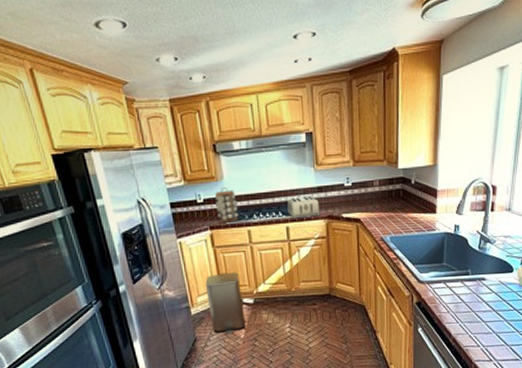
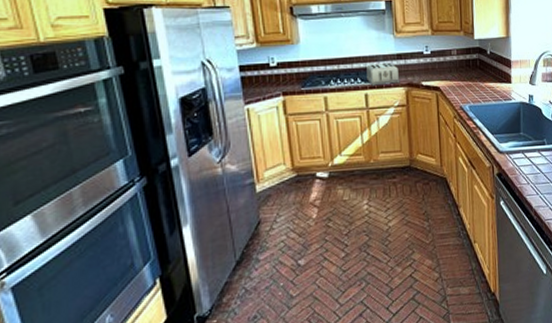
pedal bin: present [205,272,246,335] -> none [274,142,319,215]
spice rack: present [214,186,238,223] -> none [289,50,314,88]

